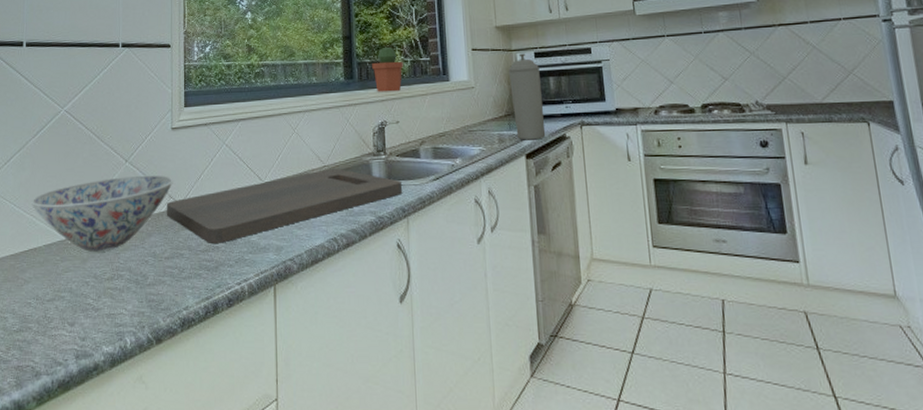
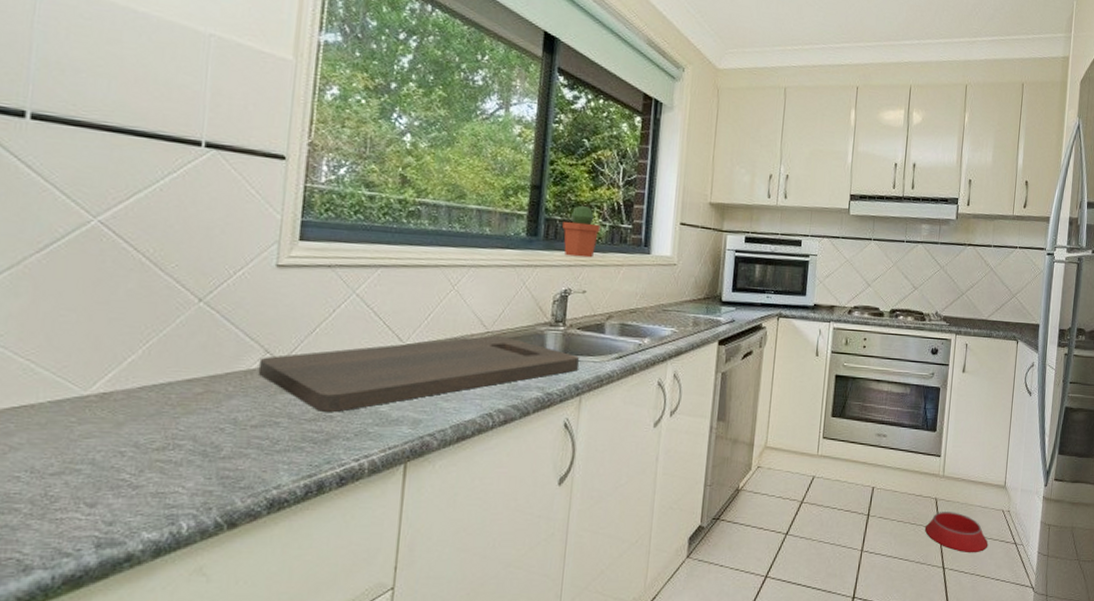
bowl: present [30,175,173,252] -> none [27,319,273,414]
canister: present [508,53,546,140] -> none [712,235,748,327]
pet bowl: none [799,328,891,378] -> present [925,512,988,552]

